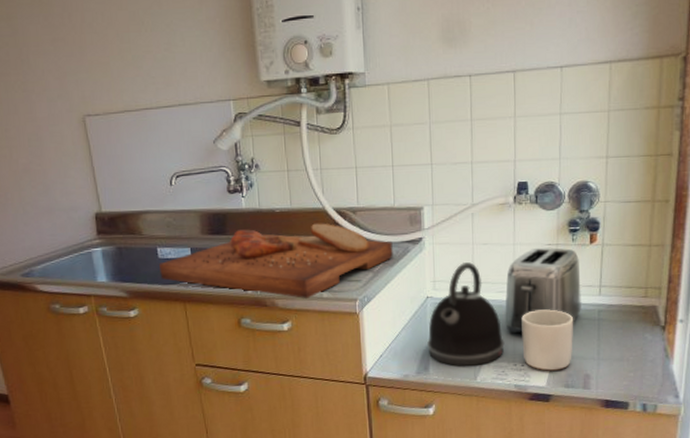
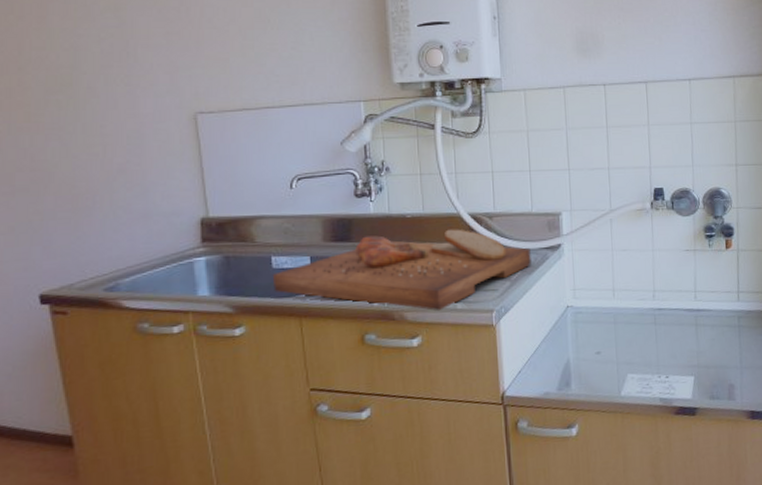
kettle: present [426,262,505,367] -> none [567,269,648,381]
toaster: present [504,247,581,334] -> none [646,253,722,344]
mug: present [521,309,574,371] -> none [663,316,716,382]

